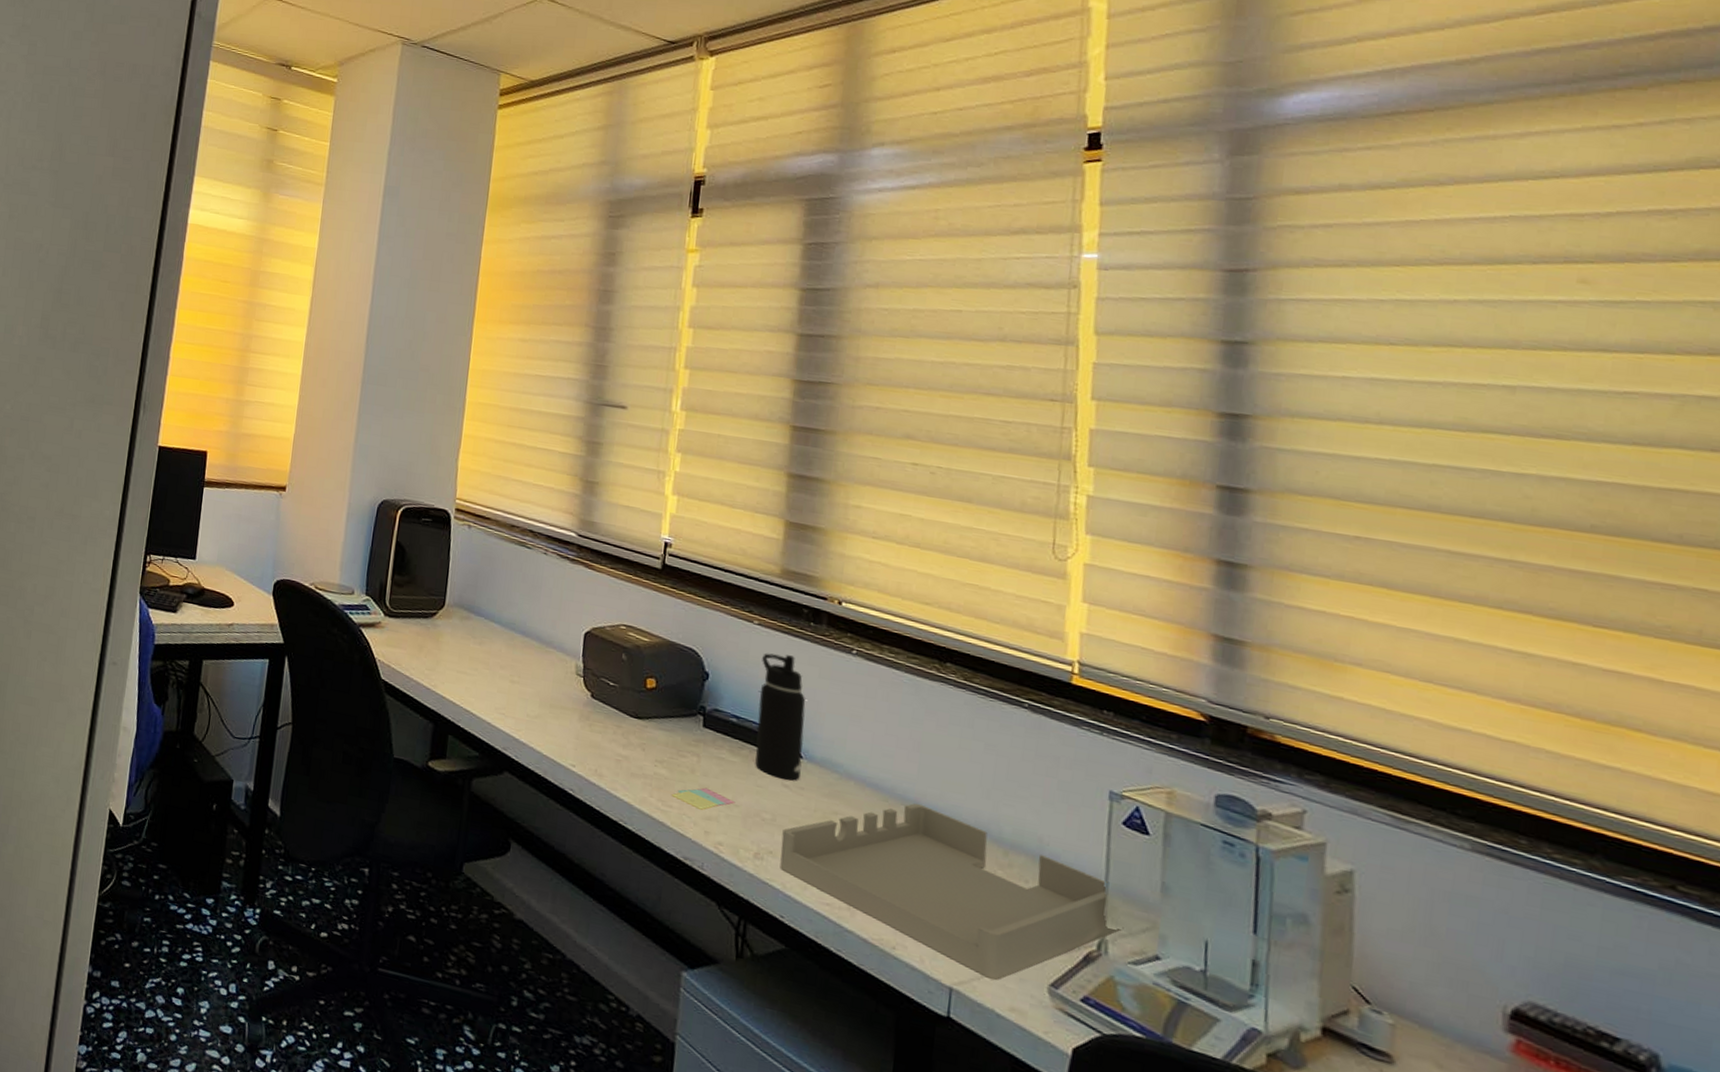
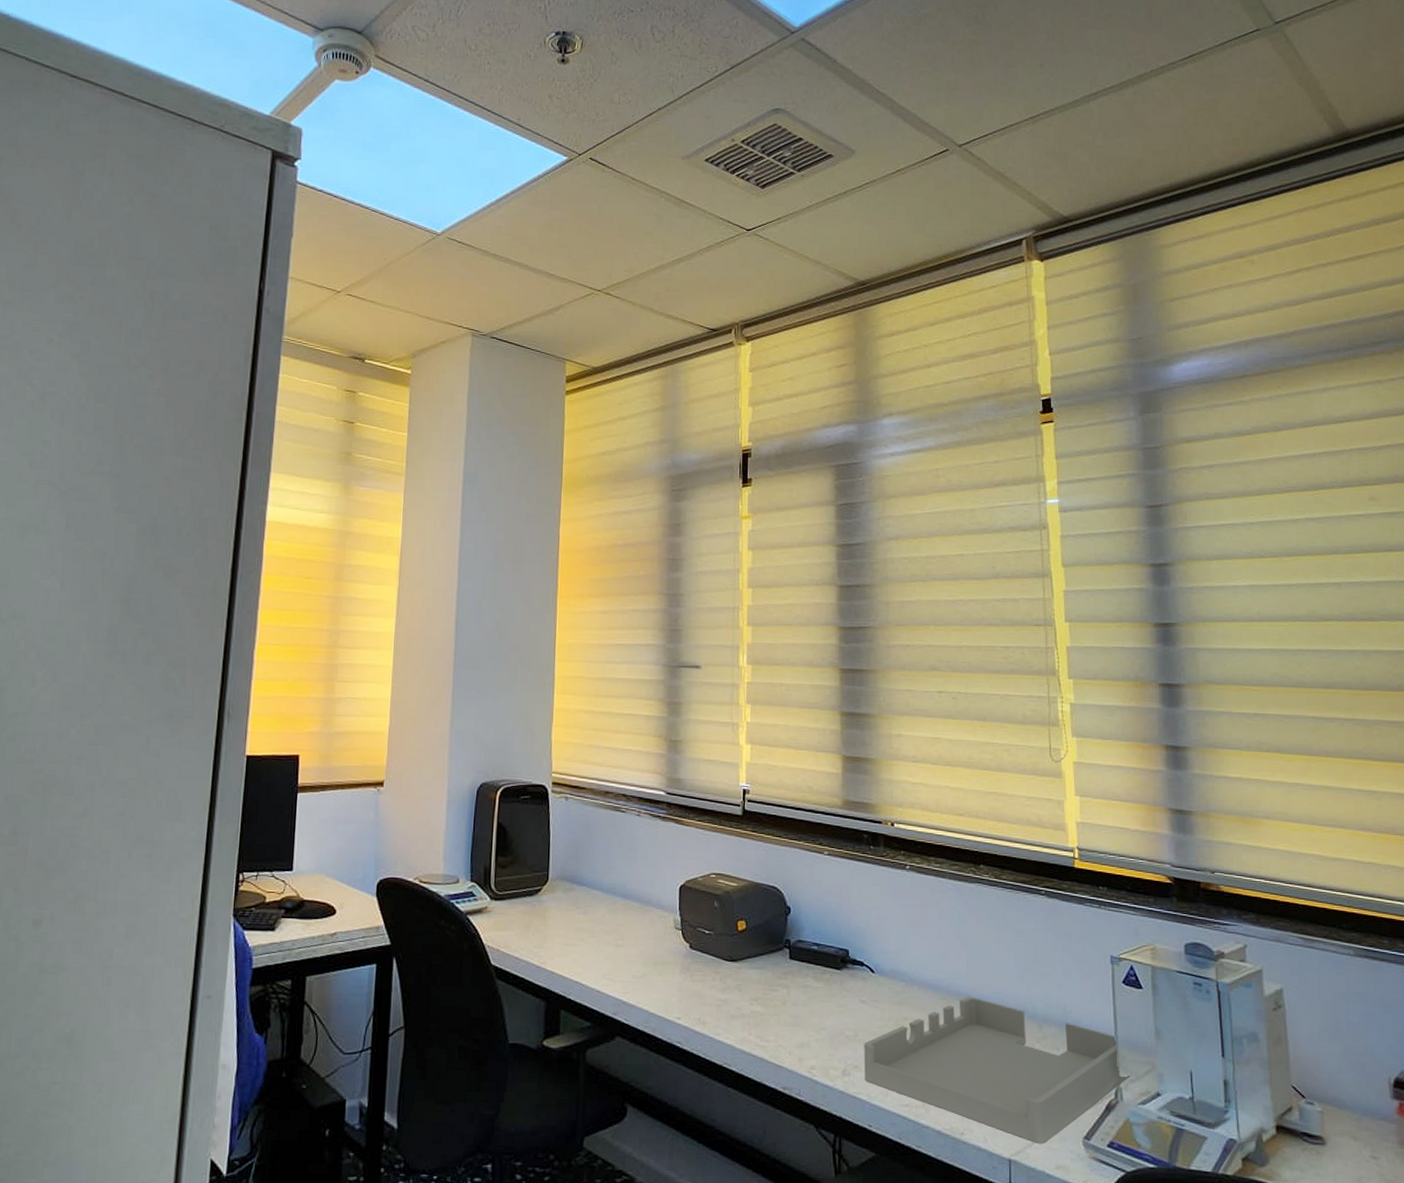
sticky notes: present [671,787,734,810] -> none [767,1017,821,1039]
water bottle: present [755,653,806,781] -> none [834,879,875,995]

